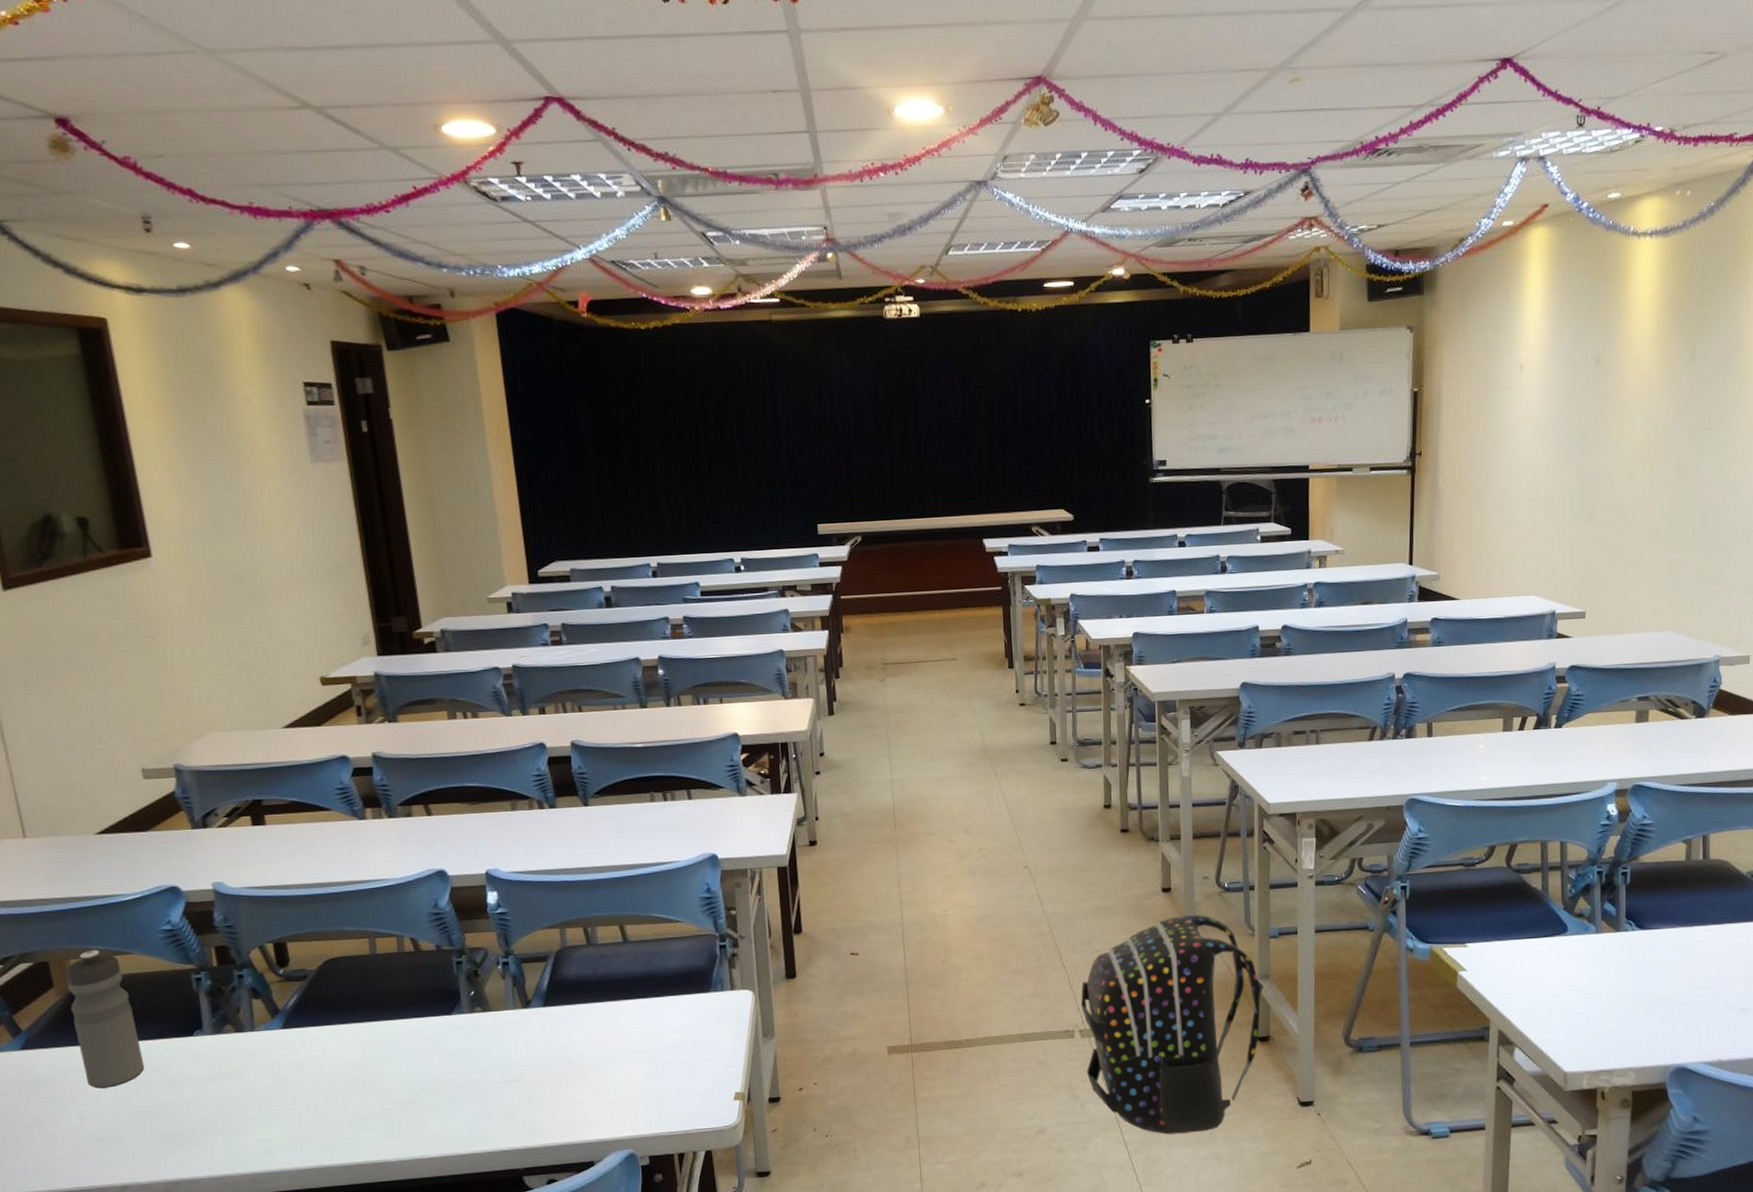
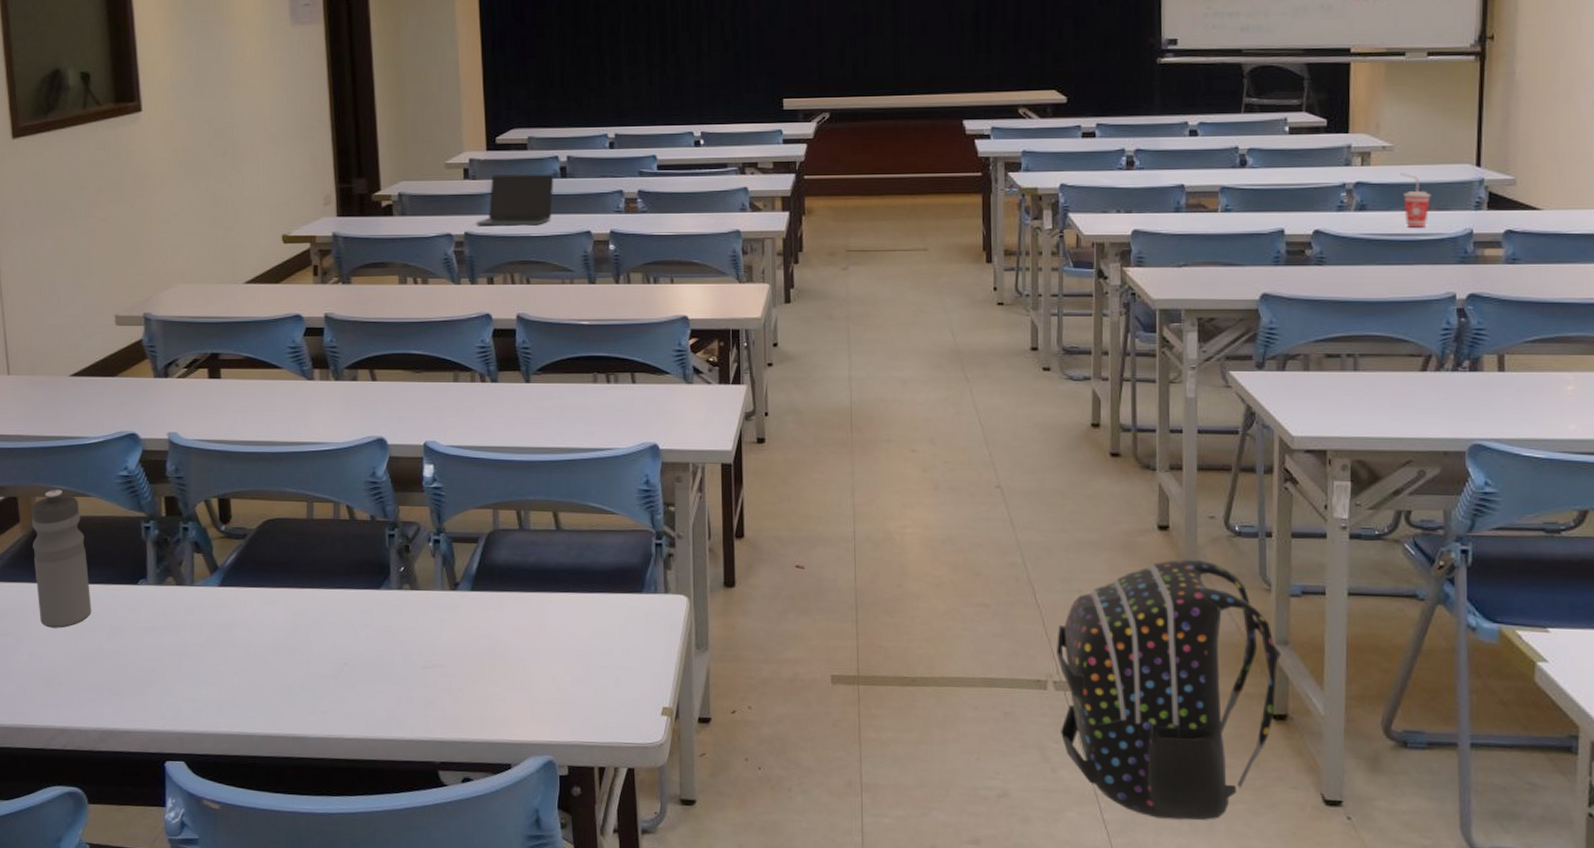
laptop: none [523,604,600,657] -> present [476,174,554,226]
beverage cup: none [1350,573,1375,619] -> present [1400,173,1432,228]

